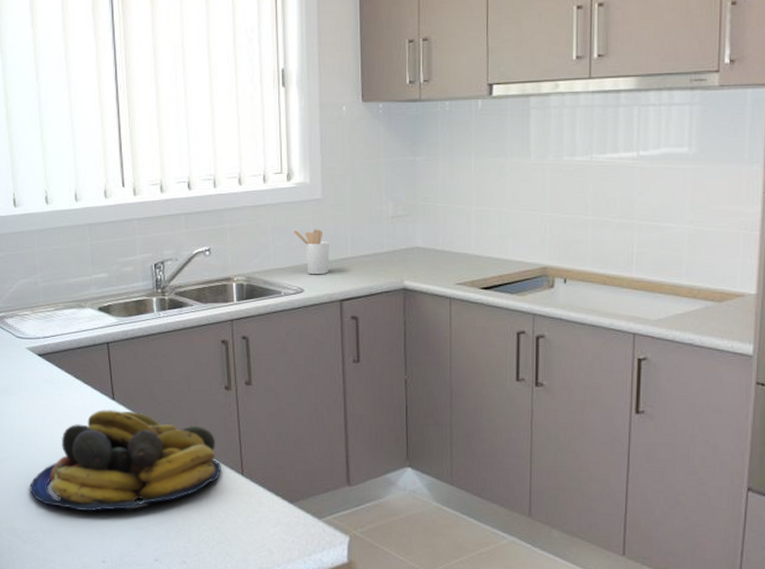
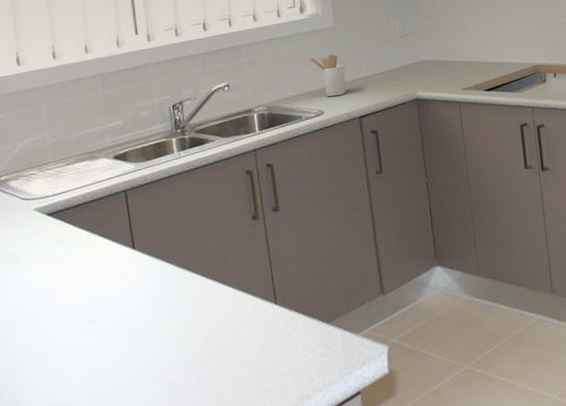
fruit bowl: present [30,410,221,512] -> none [39,257,253,377]

